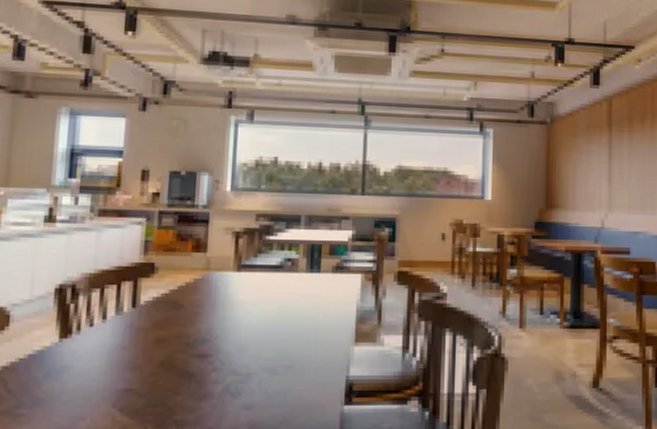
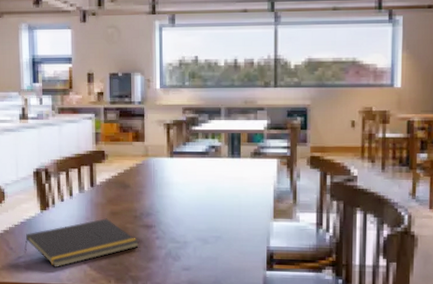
notepad: none [28,347,191,415] -> present [24,218,140,268]

